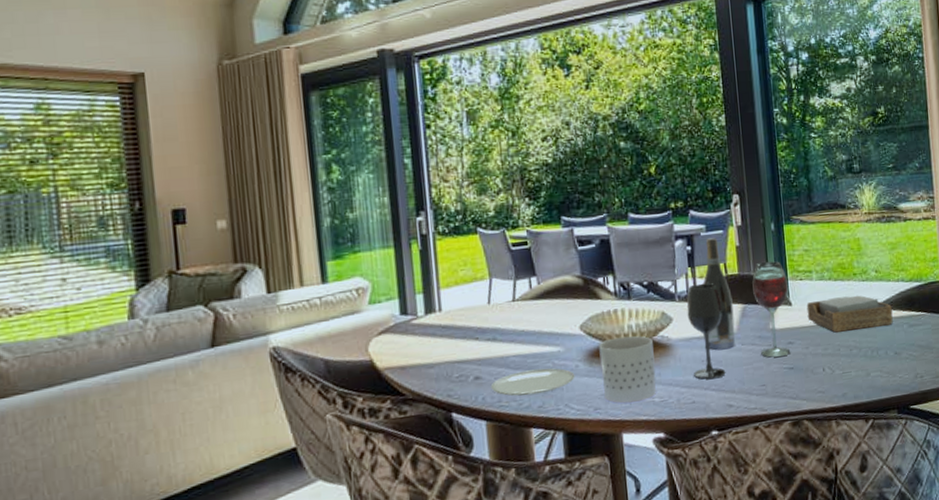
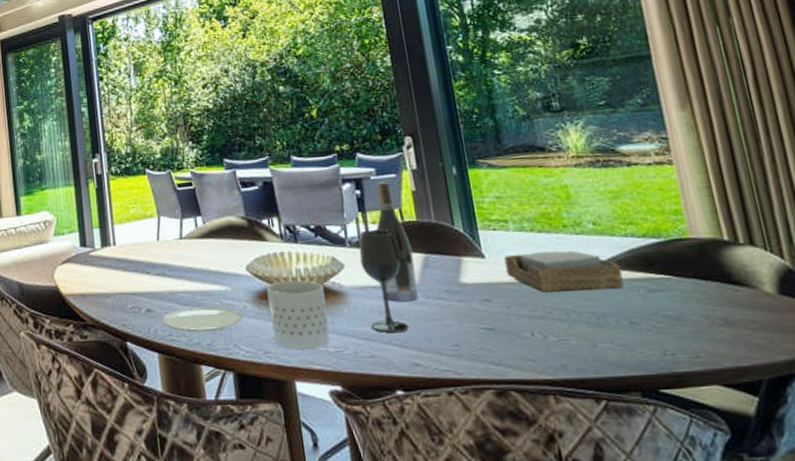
wineglass: present [752,261,791,358] -> none [434,208,488,315]

